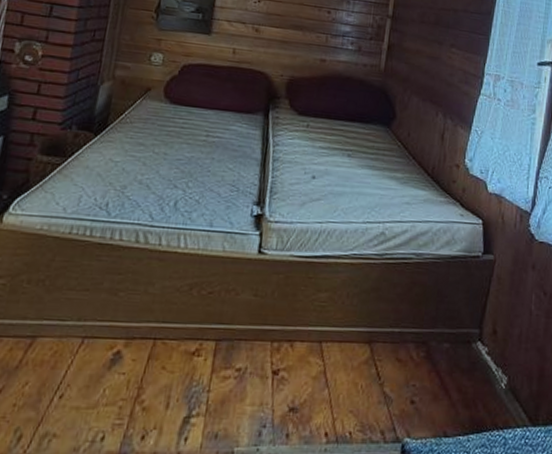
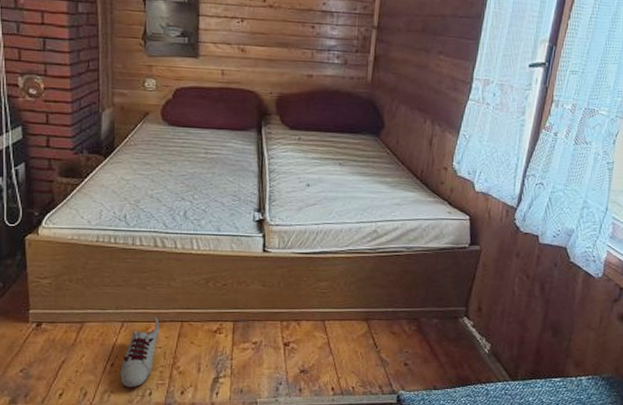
shoe: none [68,333,128,432] -> present [120,318,160,389]

